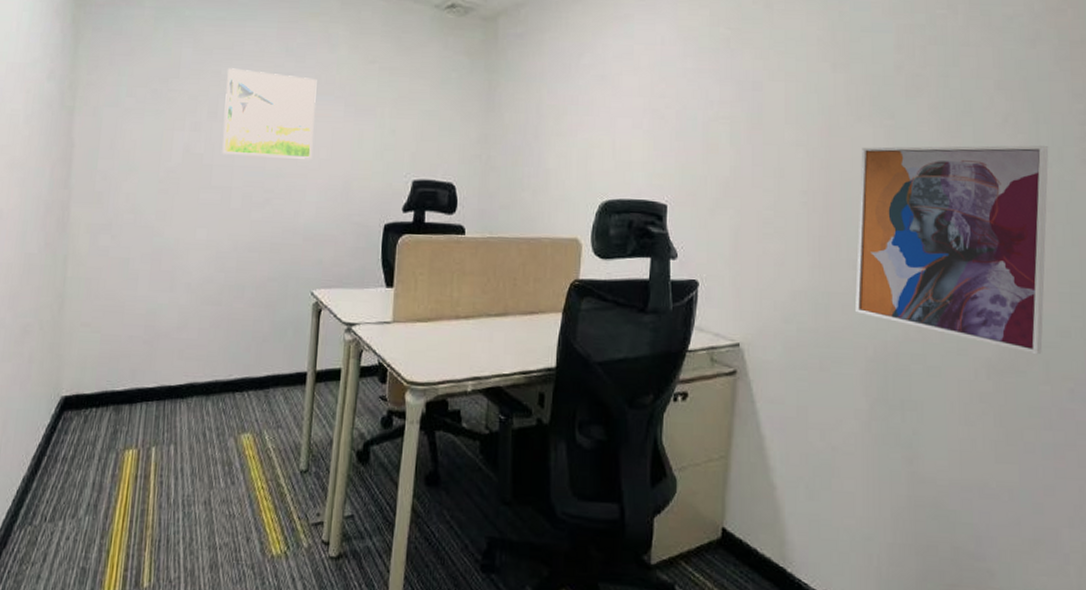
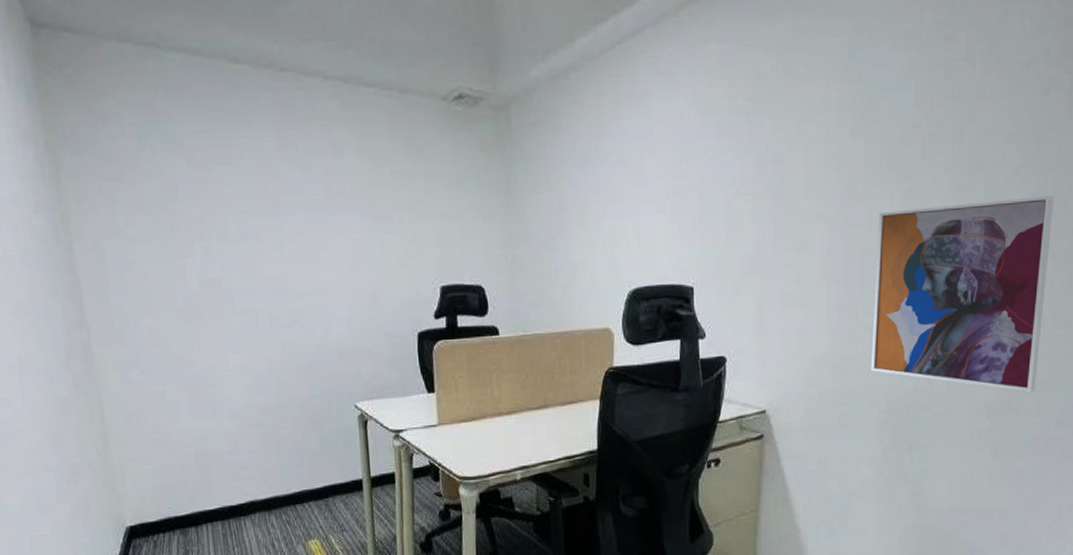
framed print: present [222,68,317,159] -> none [230,185,334,277]

